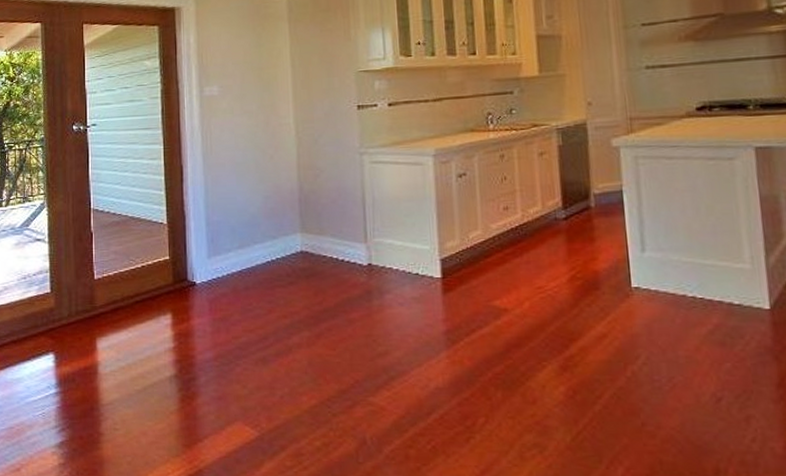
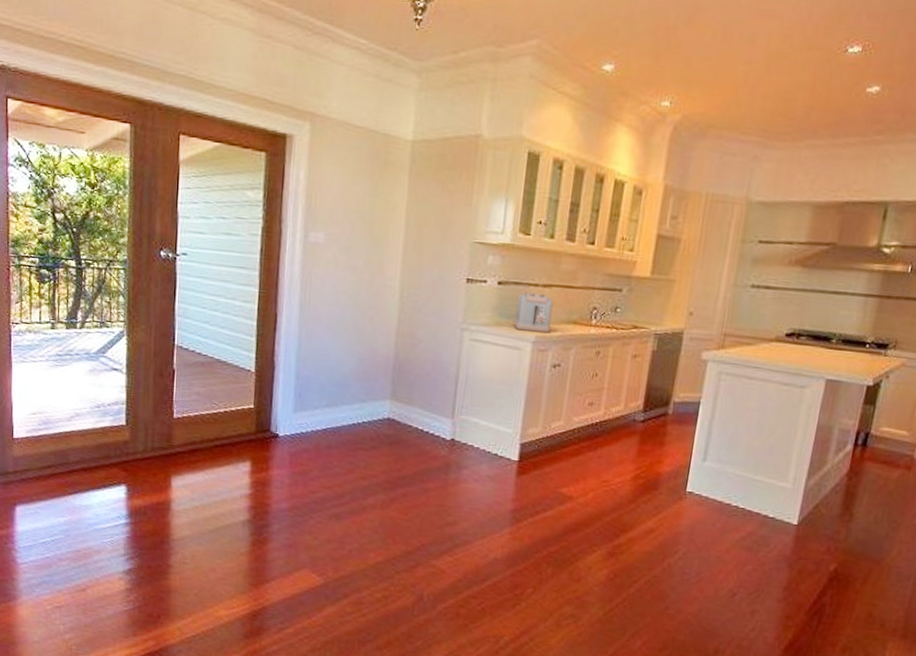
toaster: none [410,107,450,147] -> present [513,291,553,334]

